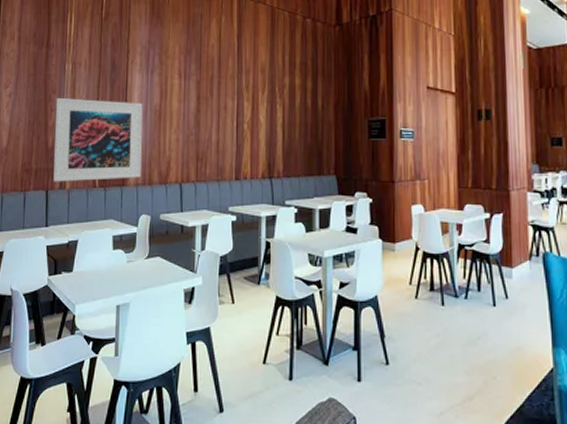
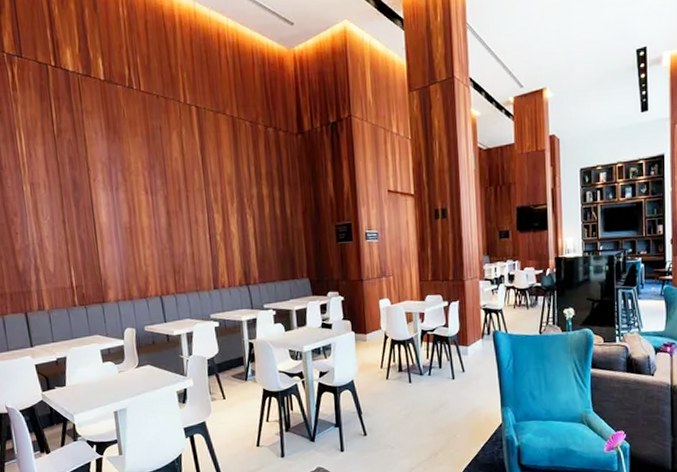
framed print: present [53,97,143,182] -> none [19,220,120,305]

